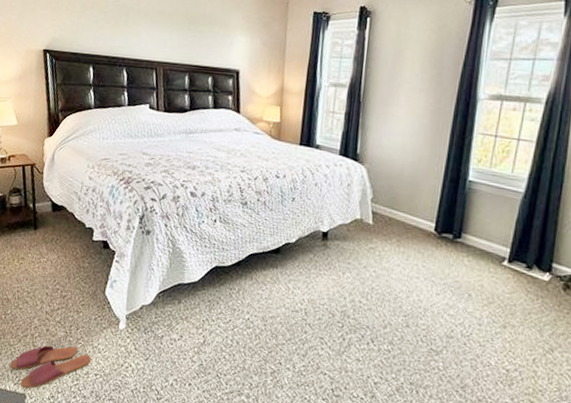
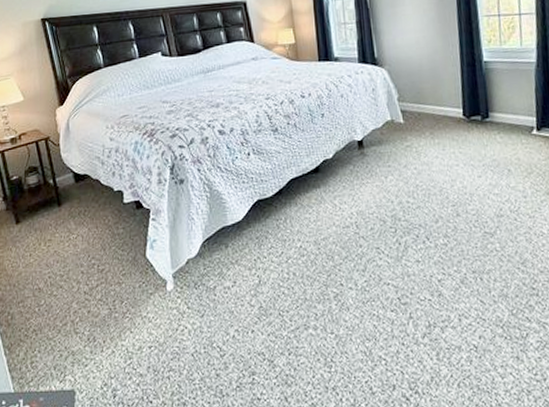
slippers: present [11,345,91,388] -> none [53,321,142,382]

